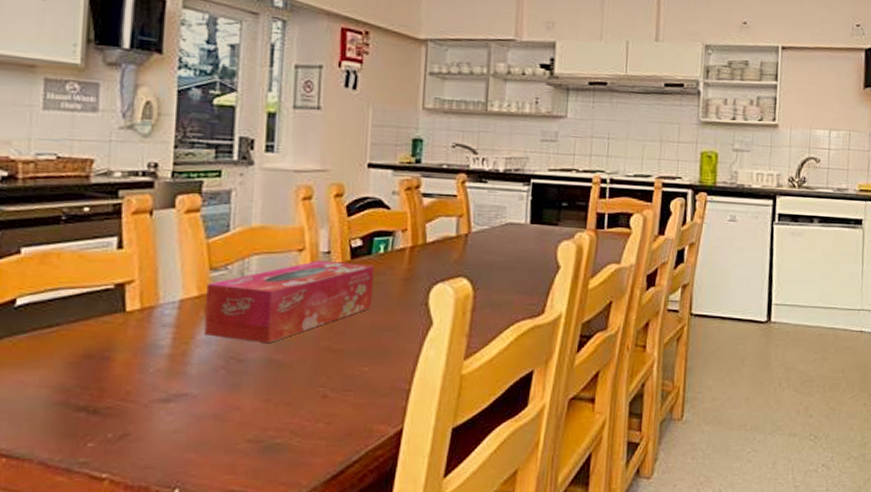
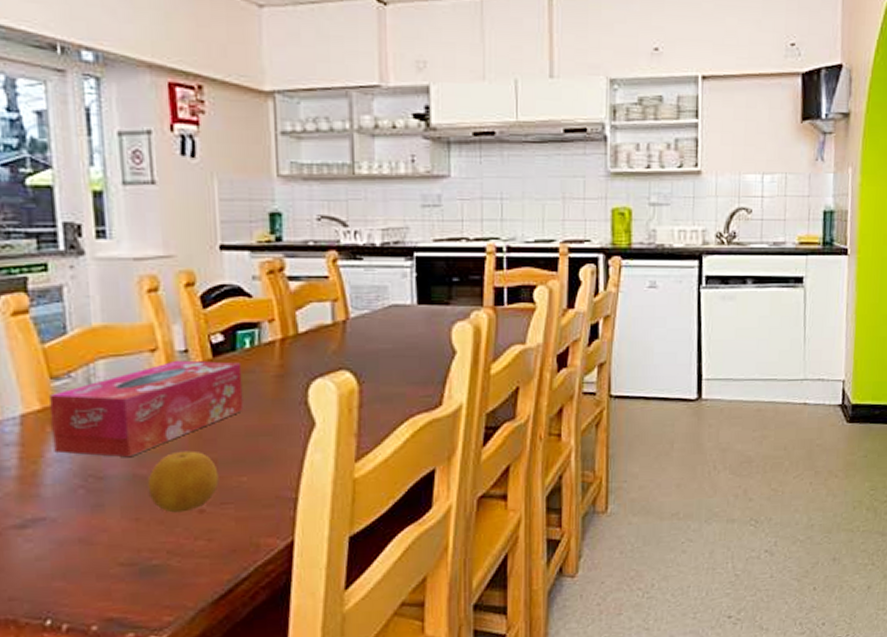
fruit: none [280,340,344,396] -> present [147,450,219,513]

